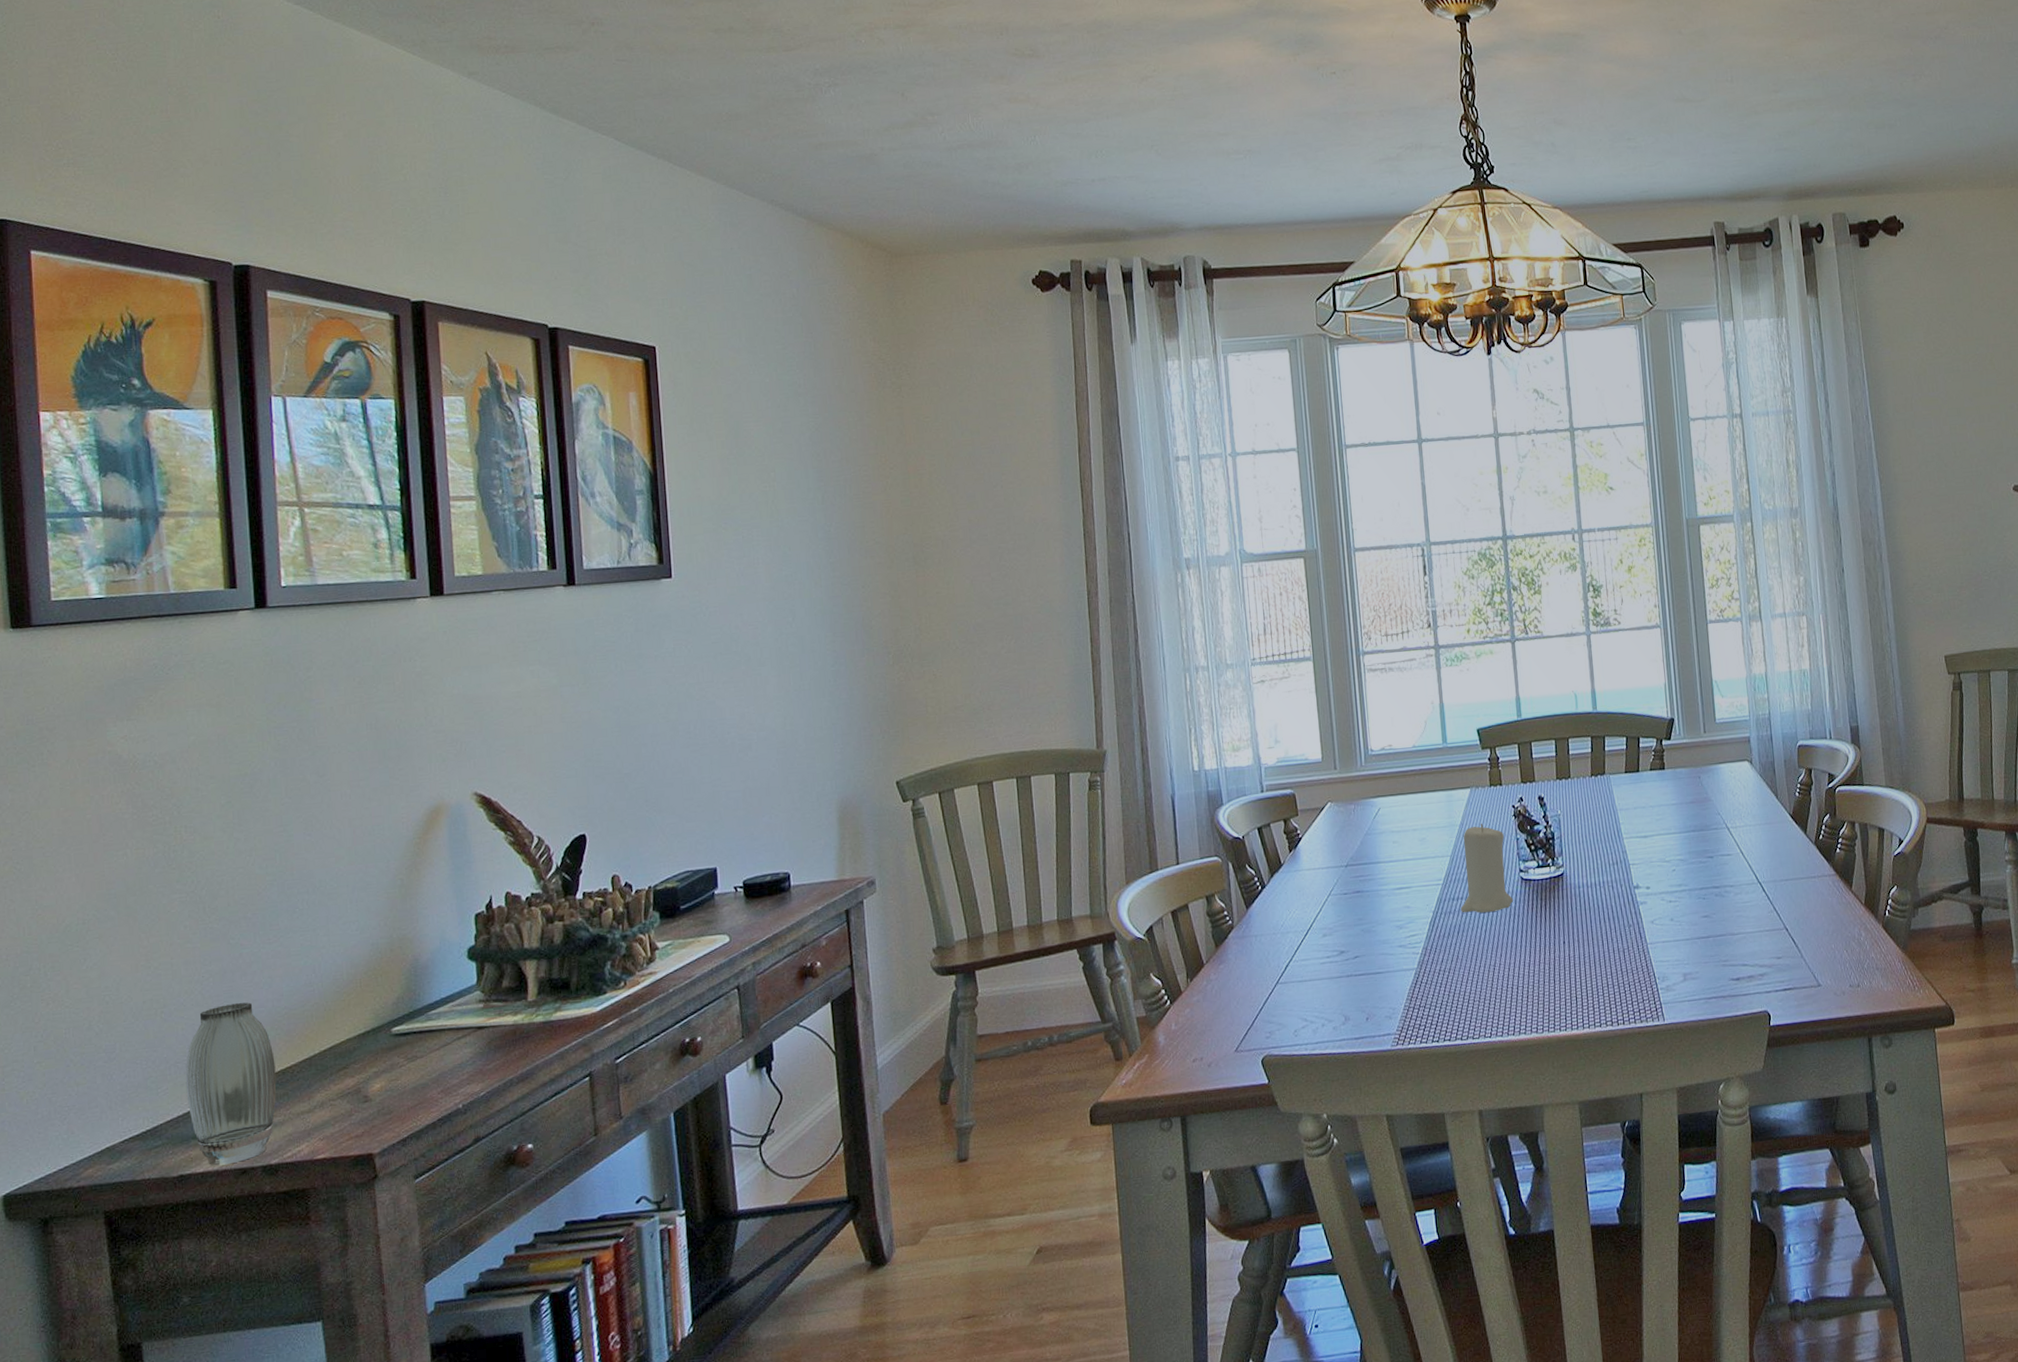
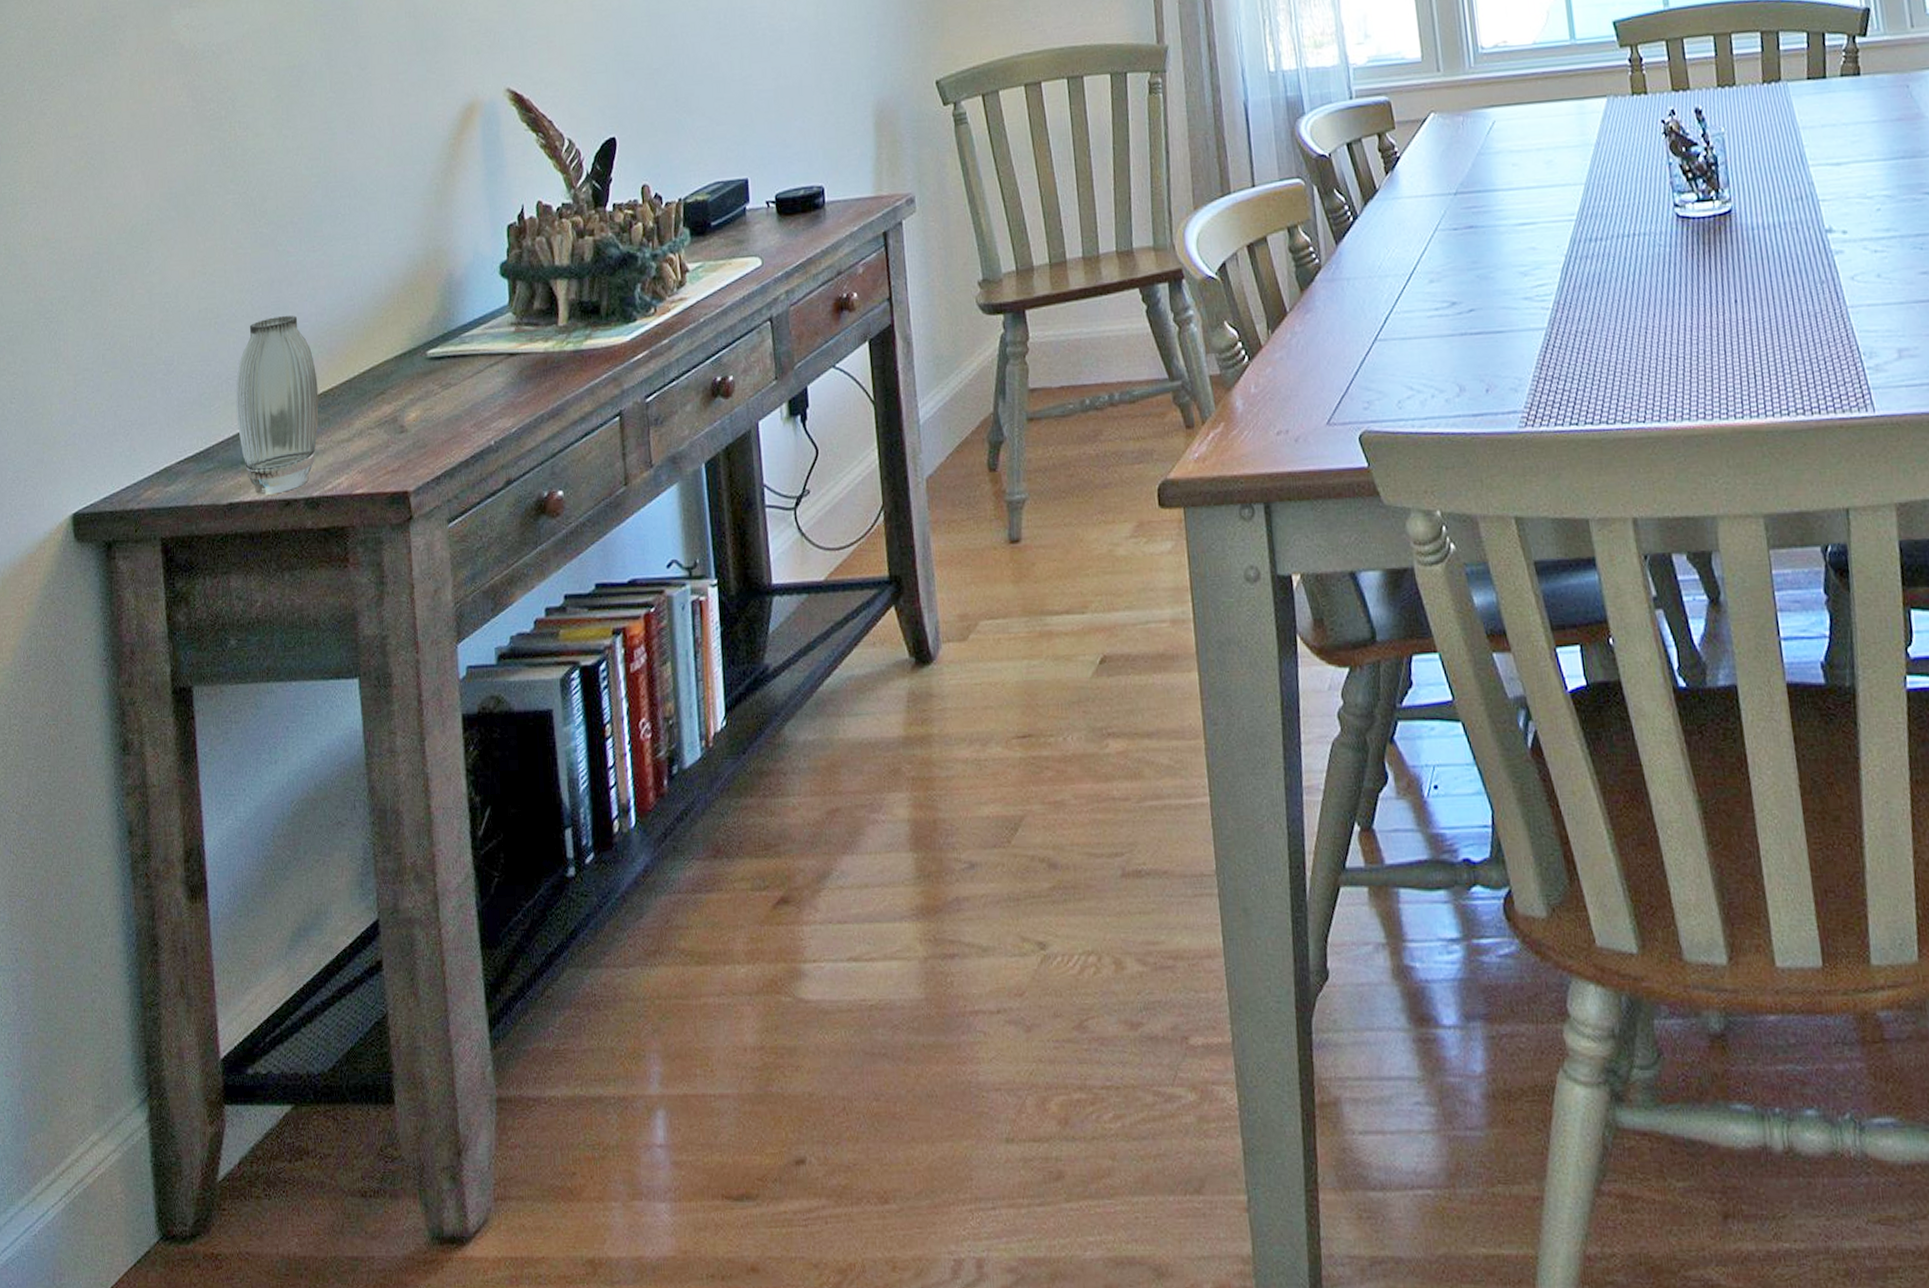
candle: present [1460,823,1514,913] -> none [1599,142,1668,259]

